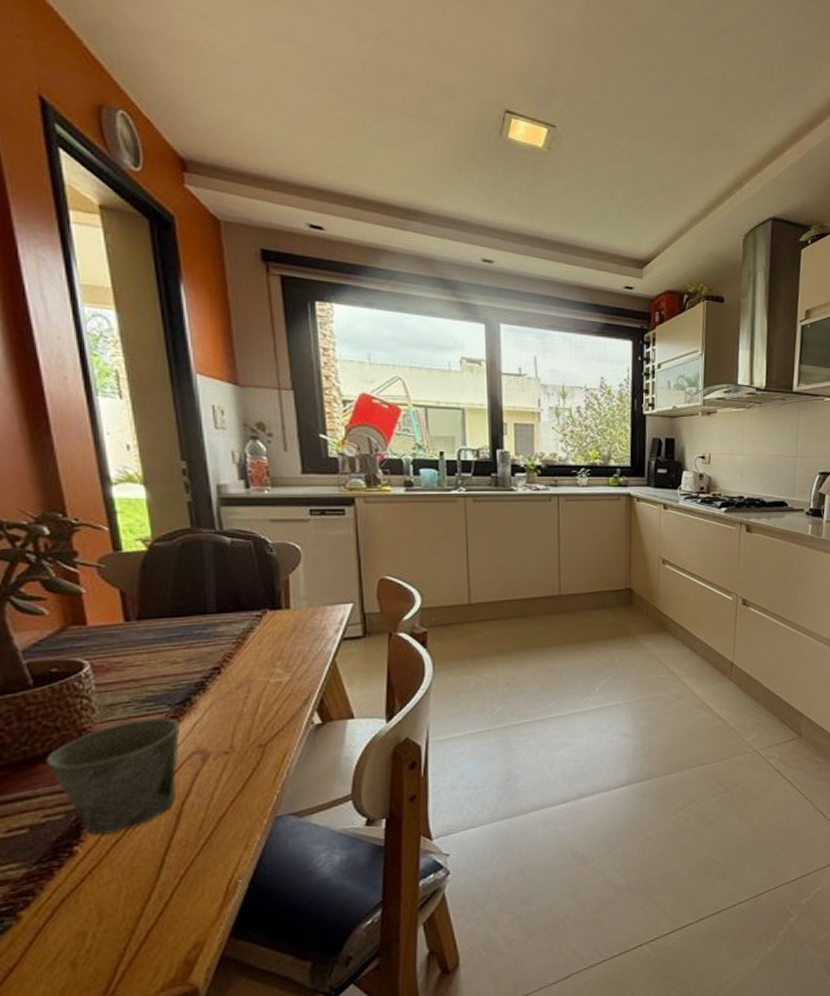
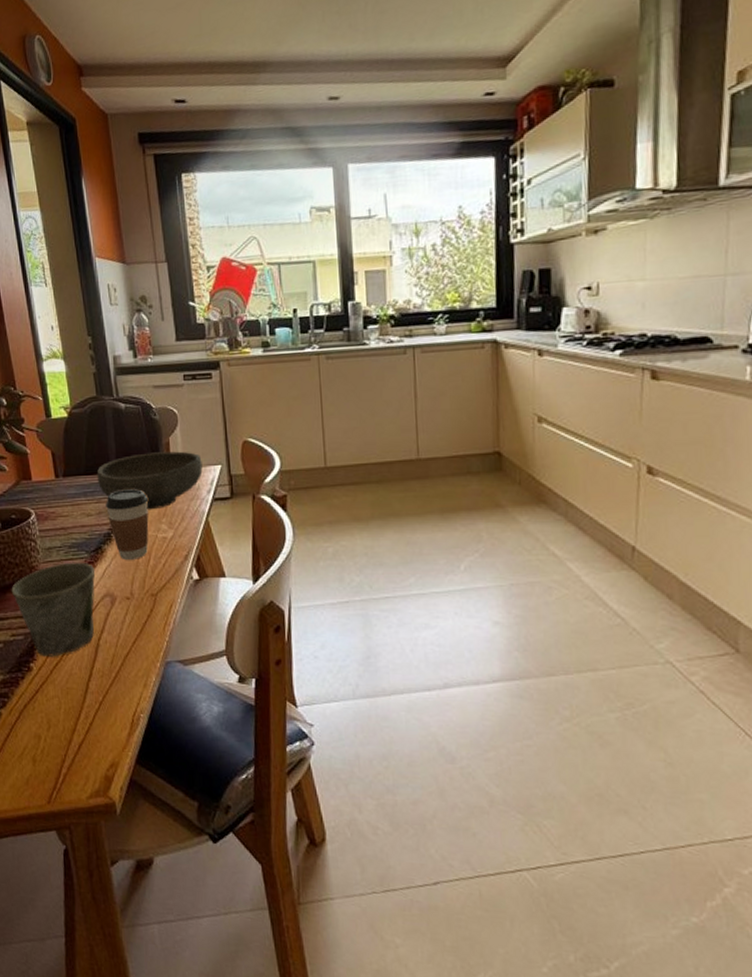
bowl: none [187,589,330,654] -> present [96,451,203,510]
coffee cup: none [199,631,259,710] -> present [106,489,149,560]

